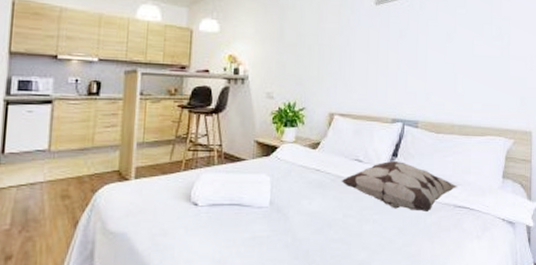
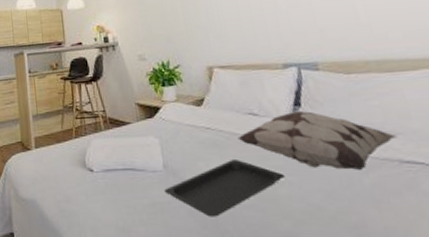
serving tray: none [266,200,372,249] -> present [164,160,285,217]

